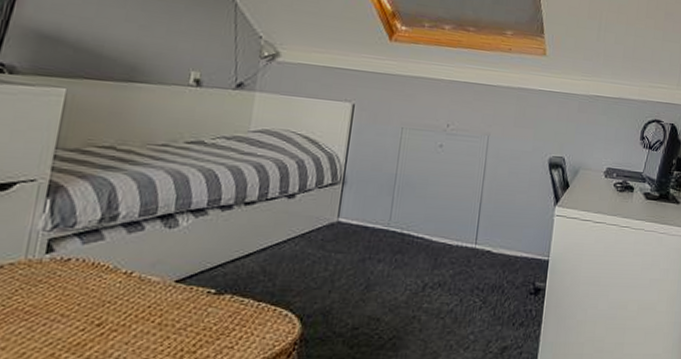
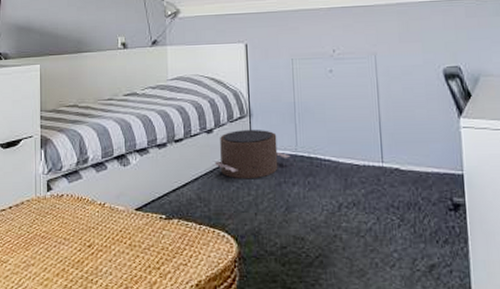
pouf: none [290,198,381,253] -> present [214,129,290,179]

